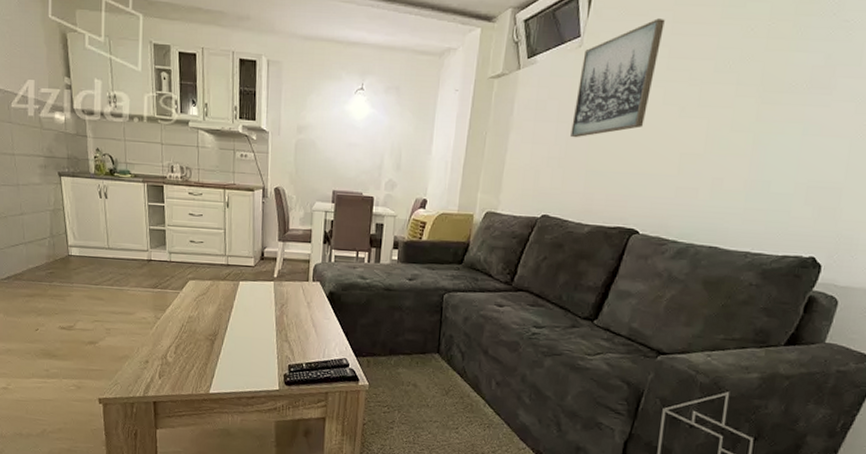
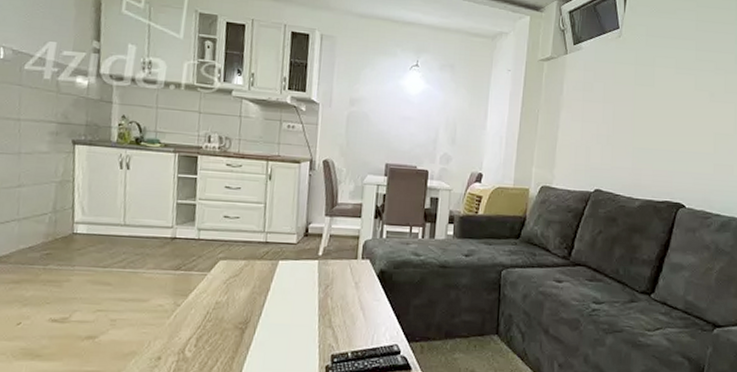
wall art: present [571,18,665,138] -> none [617,17,690,118]

